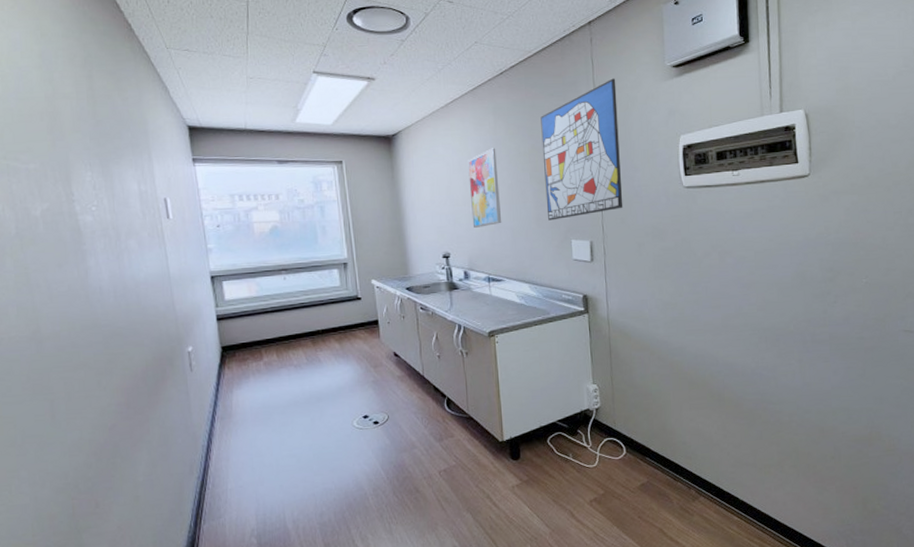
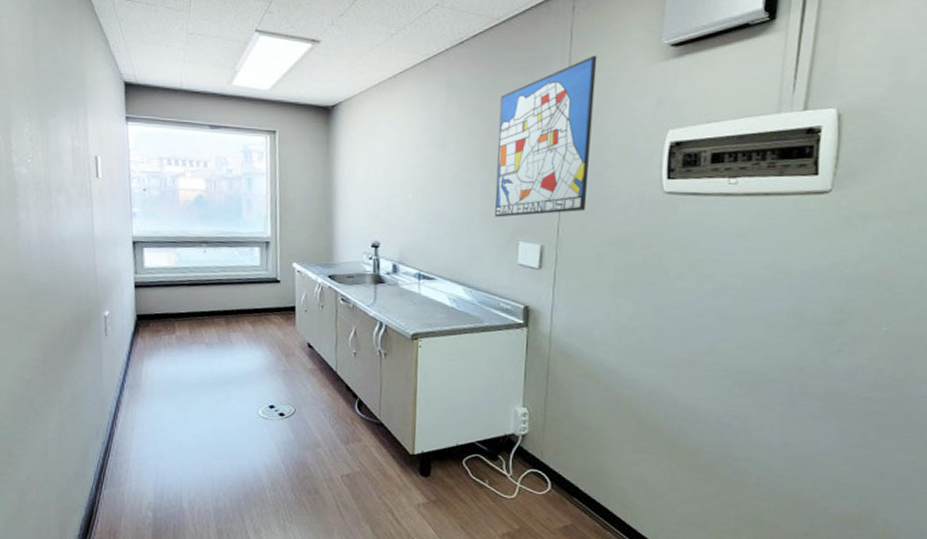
wall art: present [468,148,502,228] -> none [408,128,445,218]

